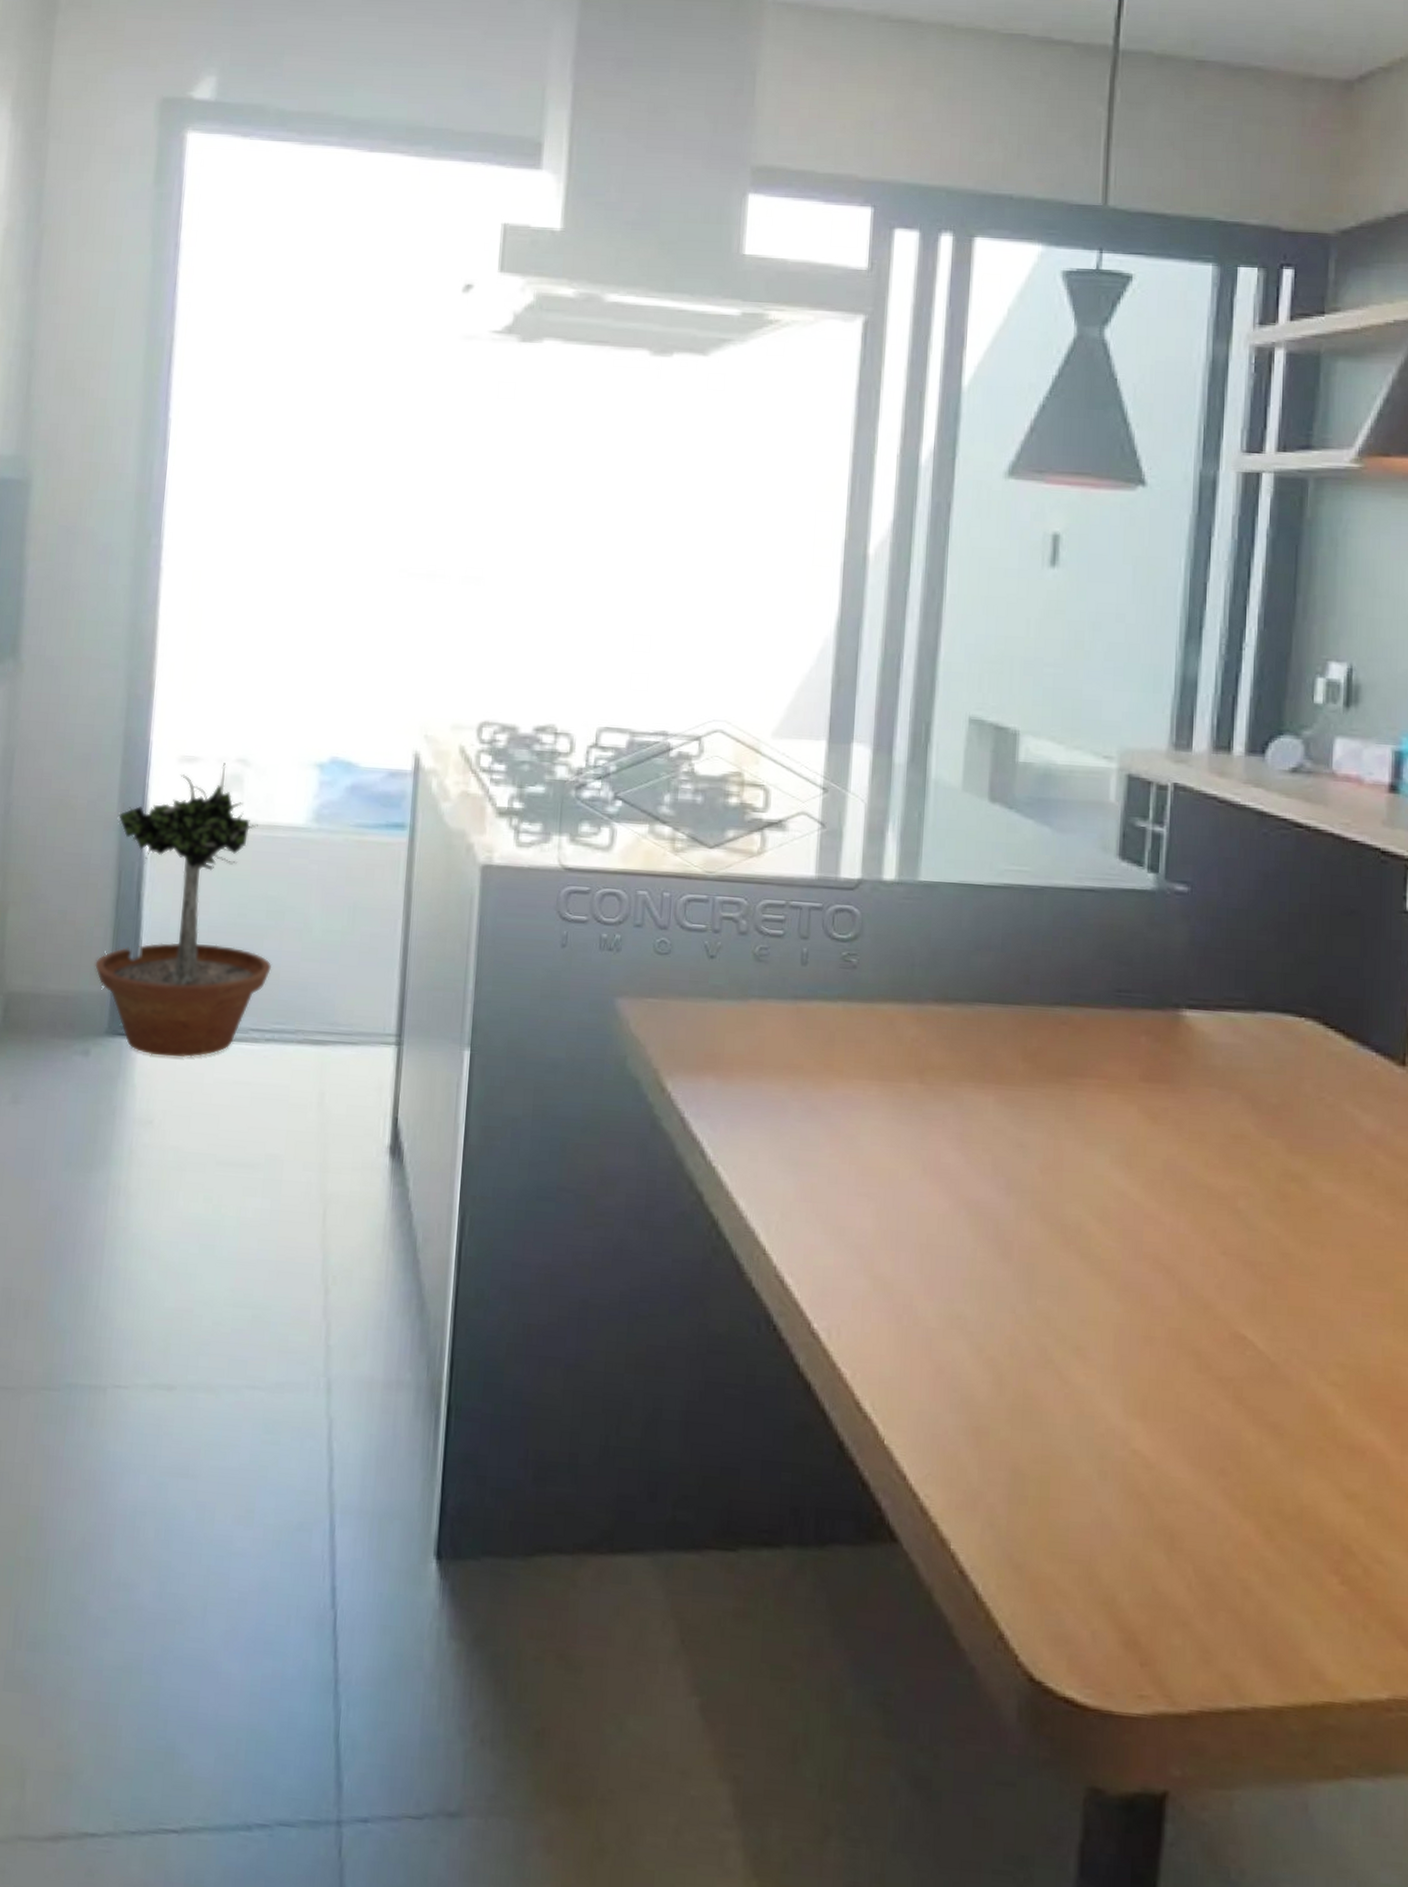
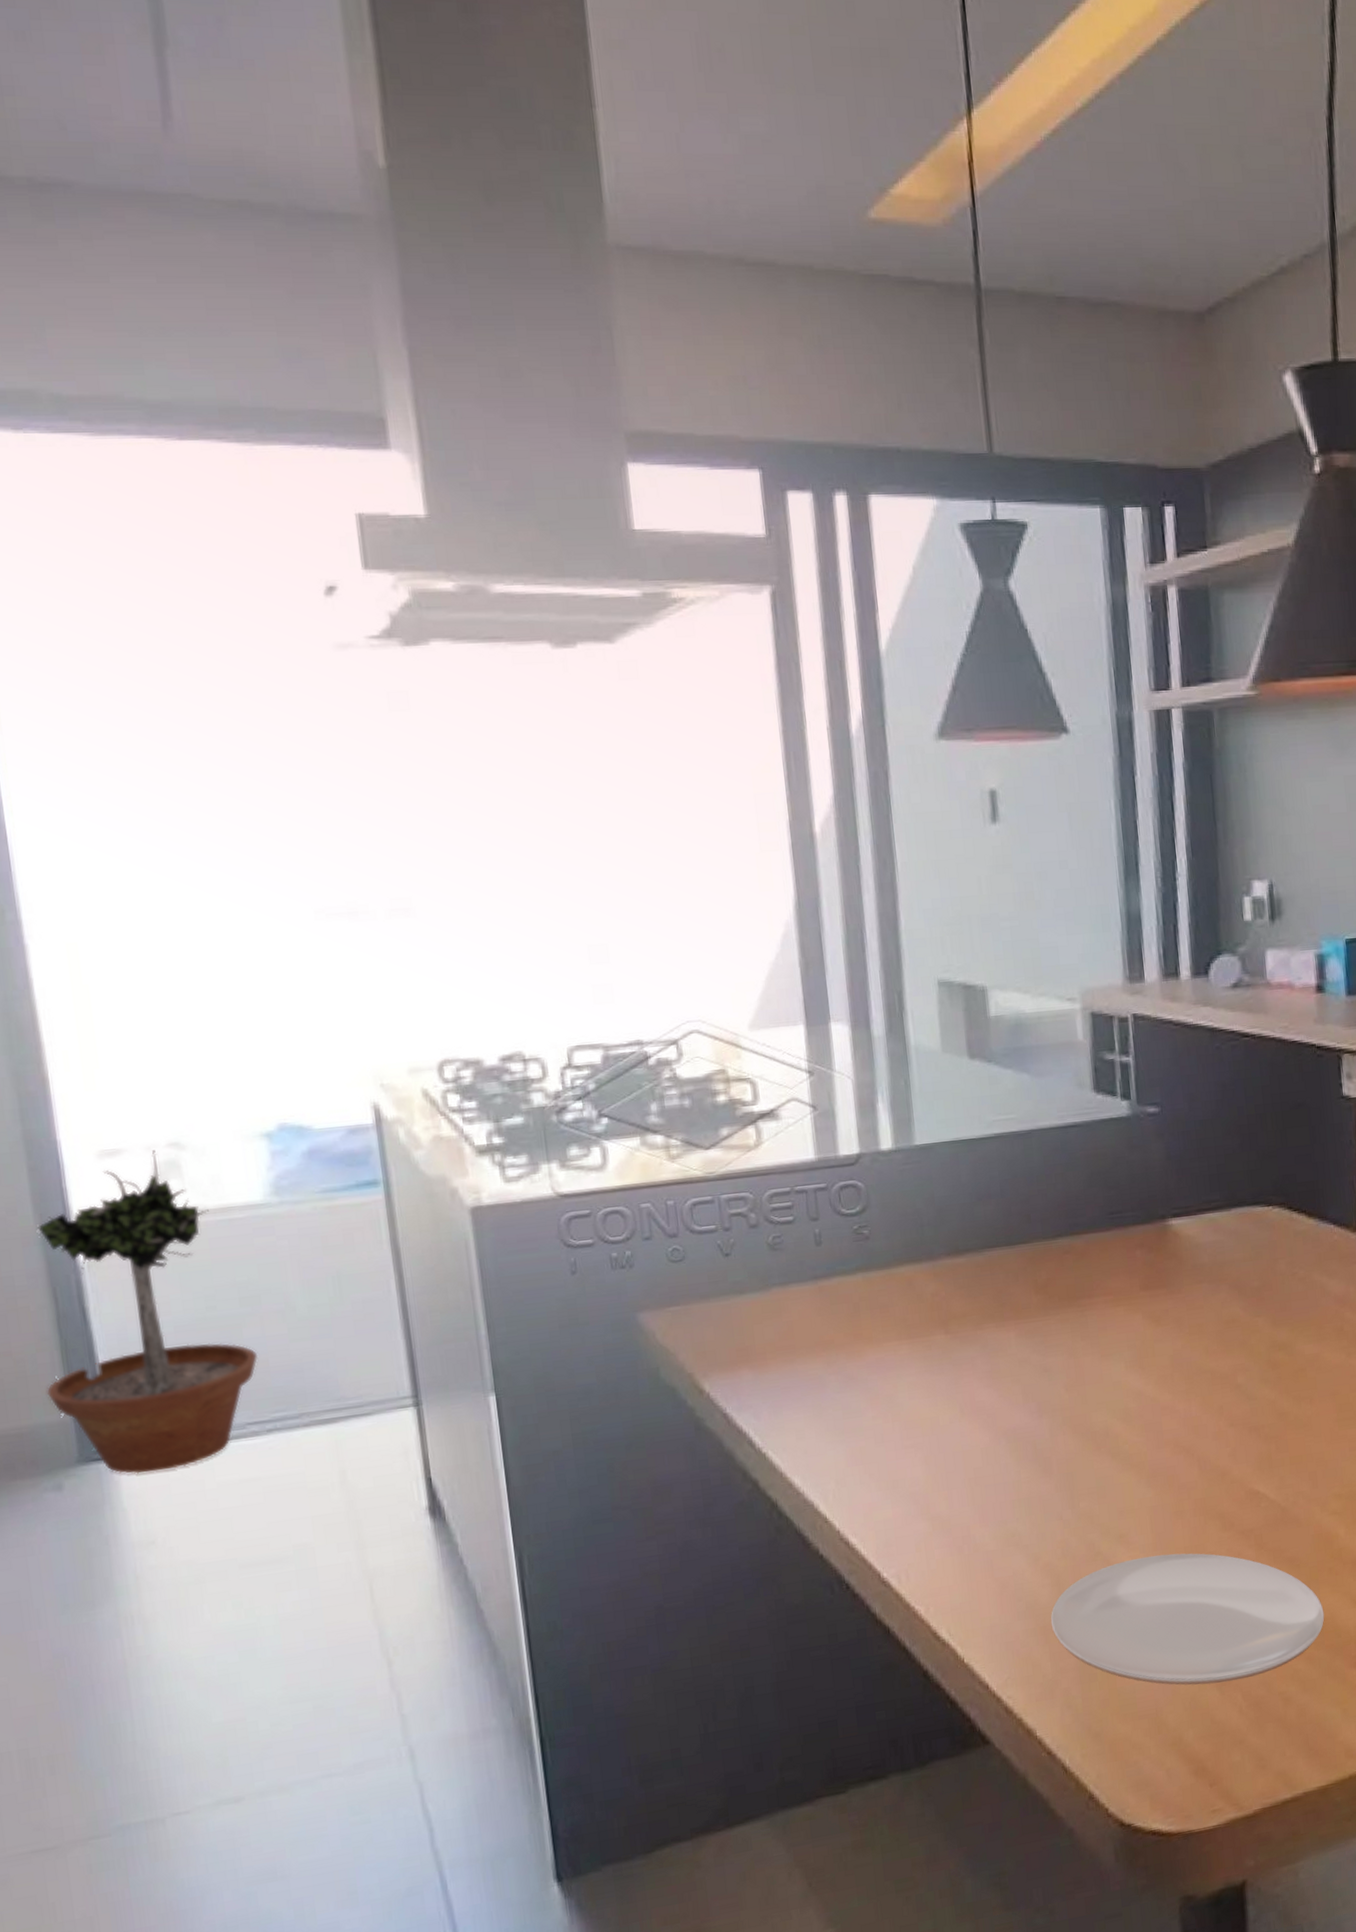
plate: none [985,1377,1306,1551] -> present [1050,1553,1325,1685]

